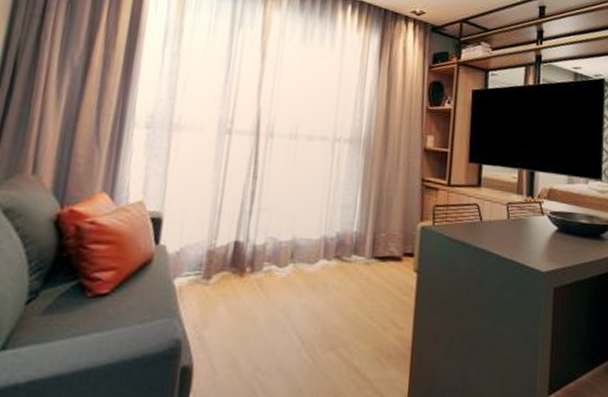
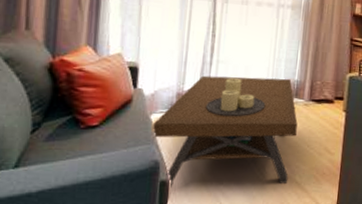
coffee table: none [174,227,357,376] -> present [152,75,298,188]

